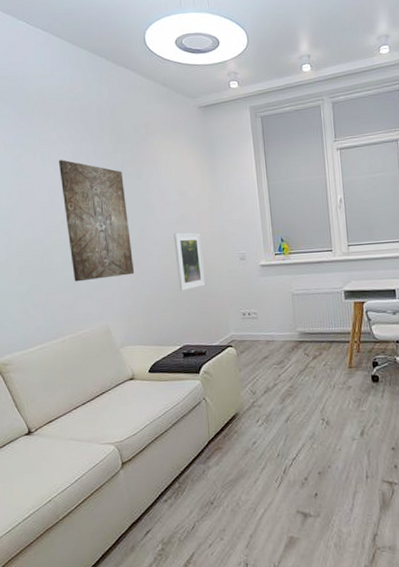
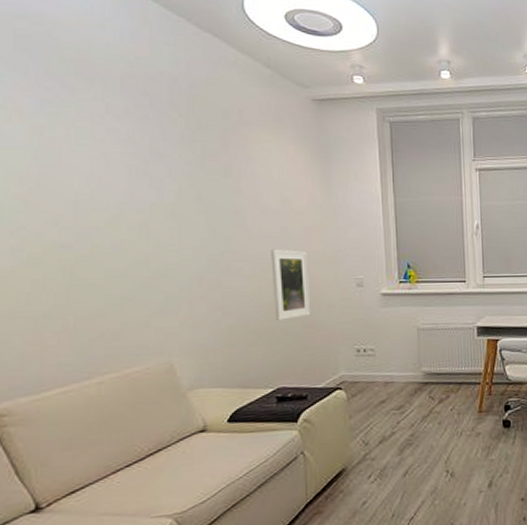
wall art: present [58,160,135,282] -> none [105,140,214,304]

